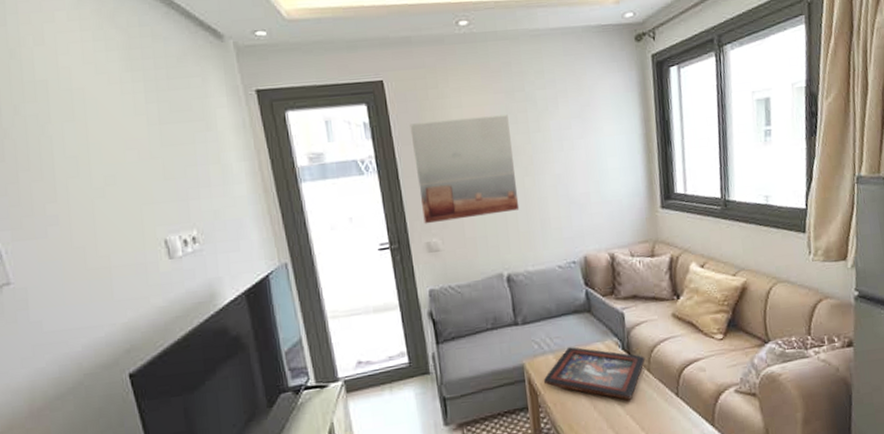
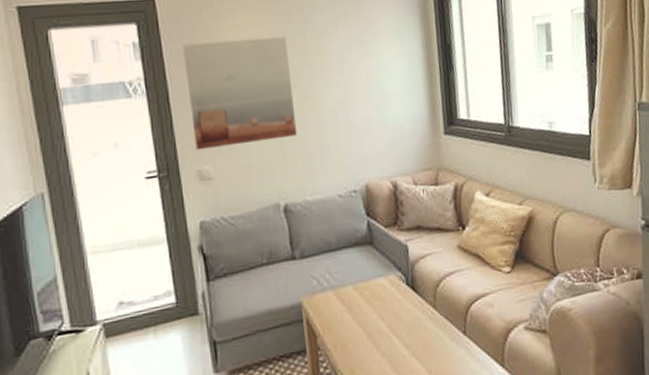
decorative tray: present [543,347,646,400] -> none [322,282,431,340]

